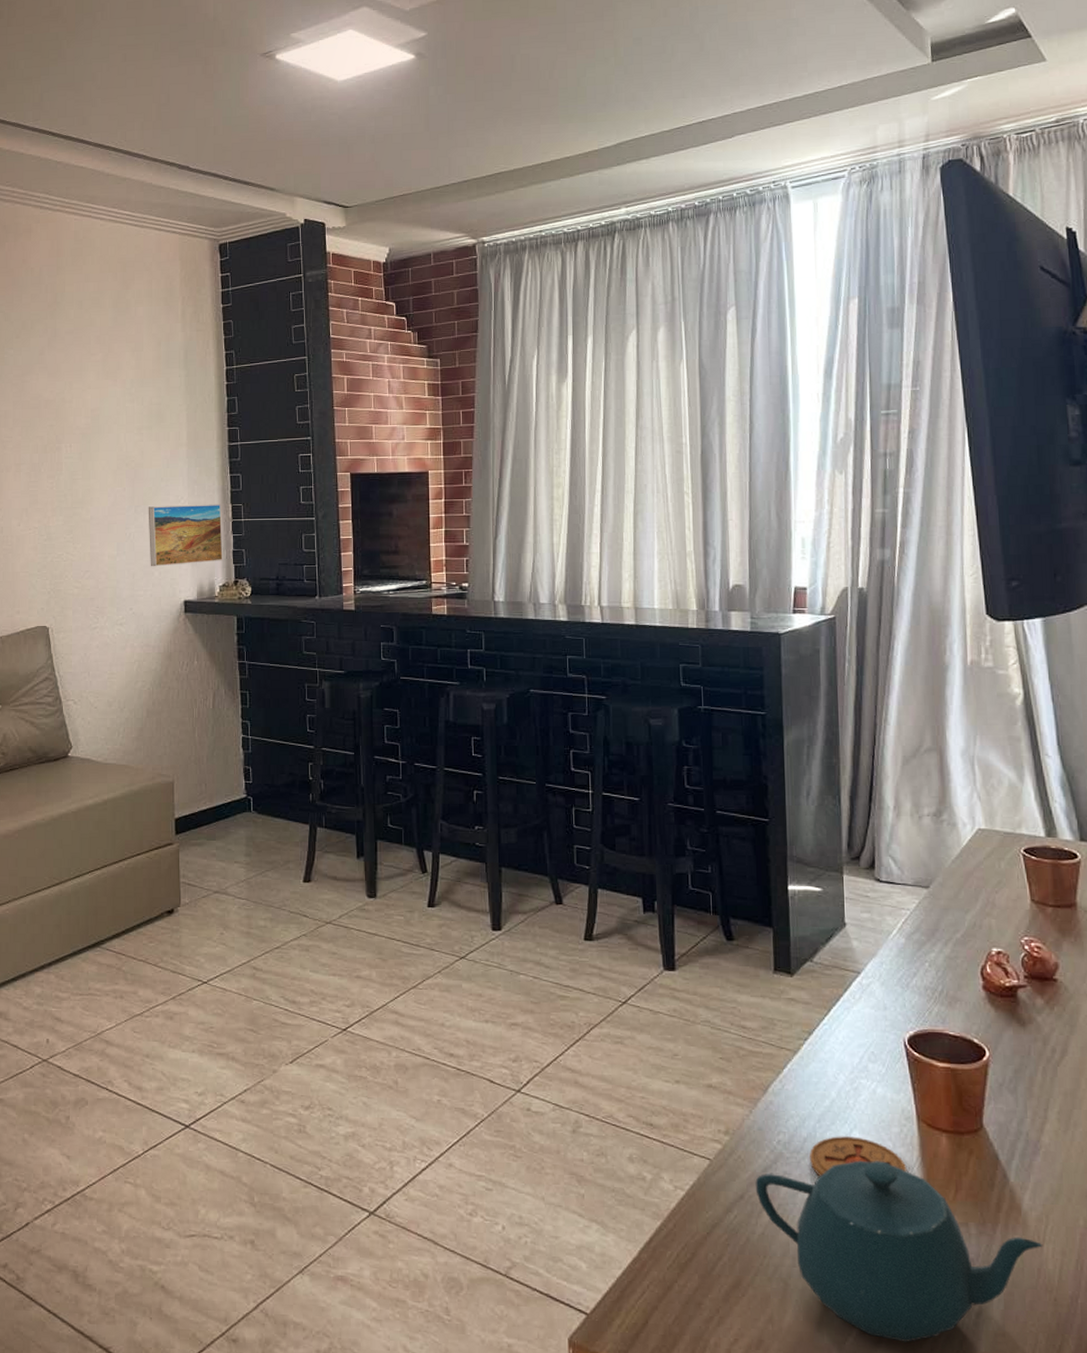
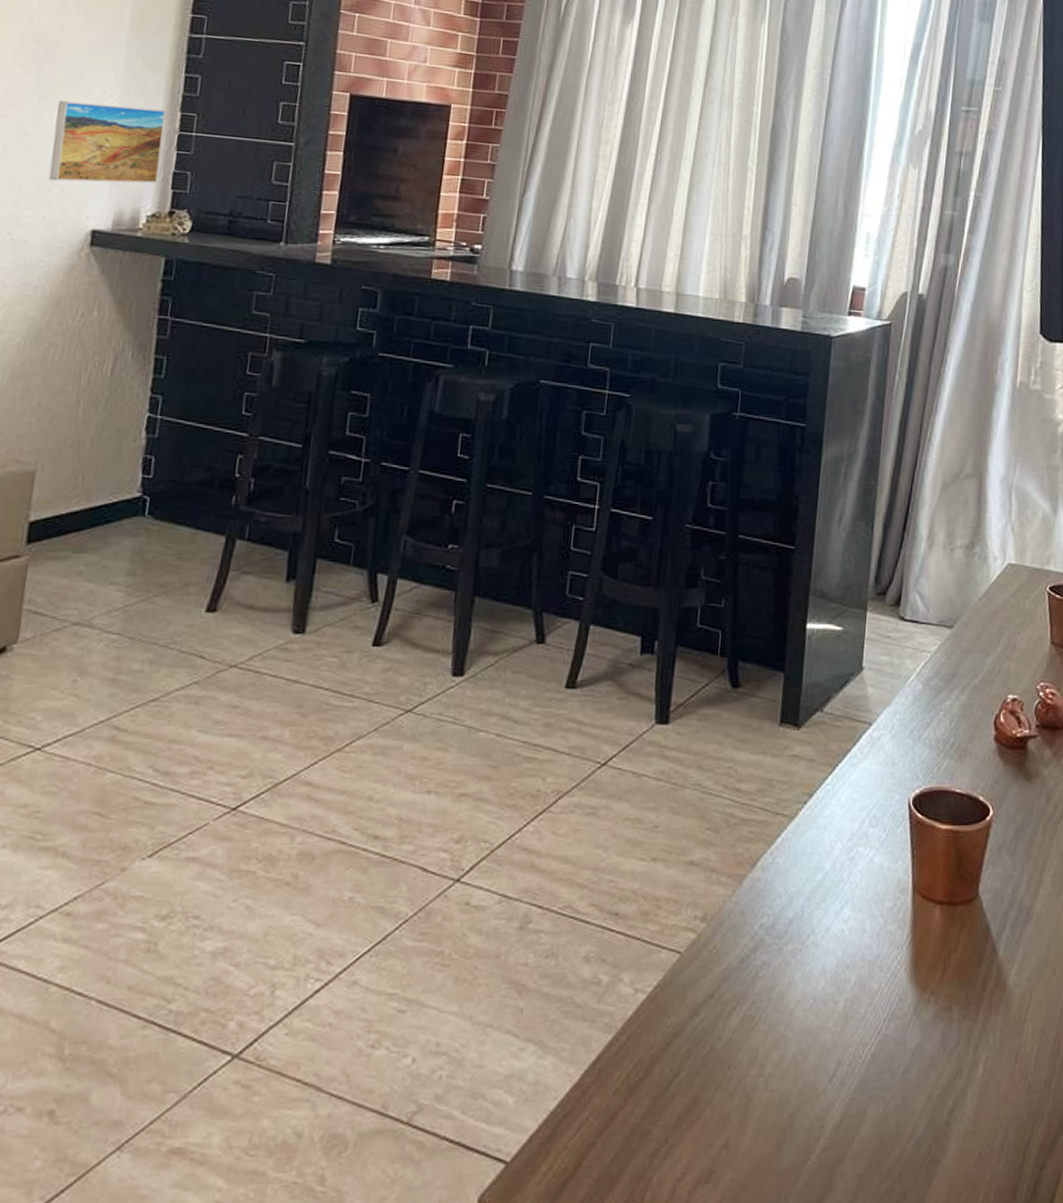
teapot: present [755,1160,1043,1342] -> none [728,941,1024,1154]
coaster: present [810,1136,907,1177] -> none [793,914,896,965]

